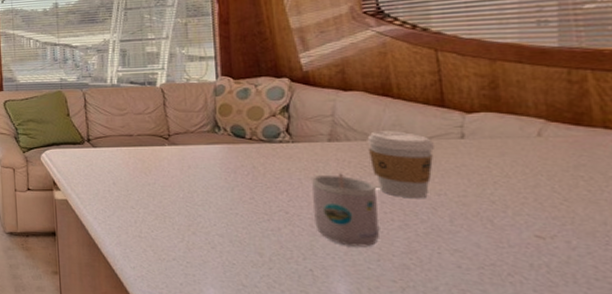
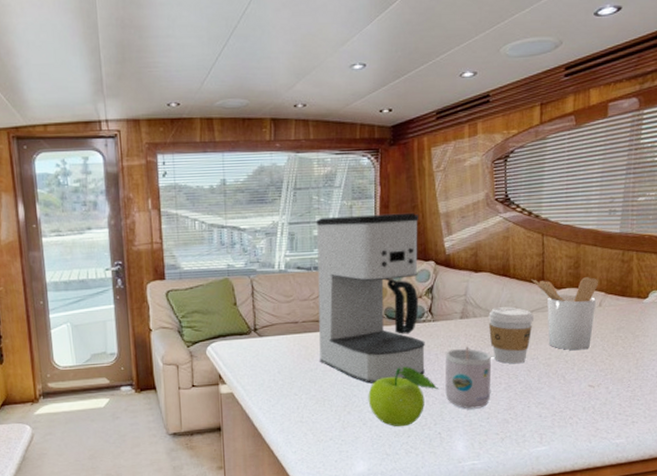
coffee maker: none [148,28,286,204] -> present [316,212,425,384]
fruit: none [216,189,307,257] -> present [368,366,439,427]
utensil holder: none [425,100,532,190] -> present [531,277,598,351]

